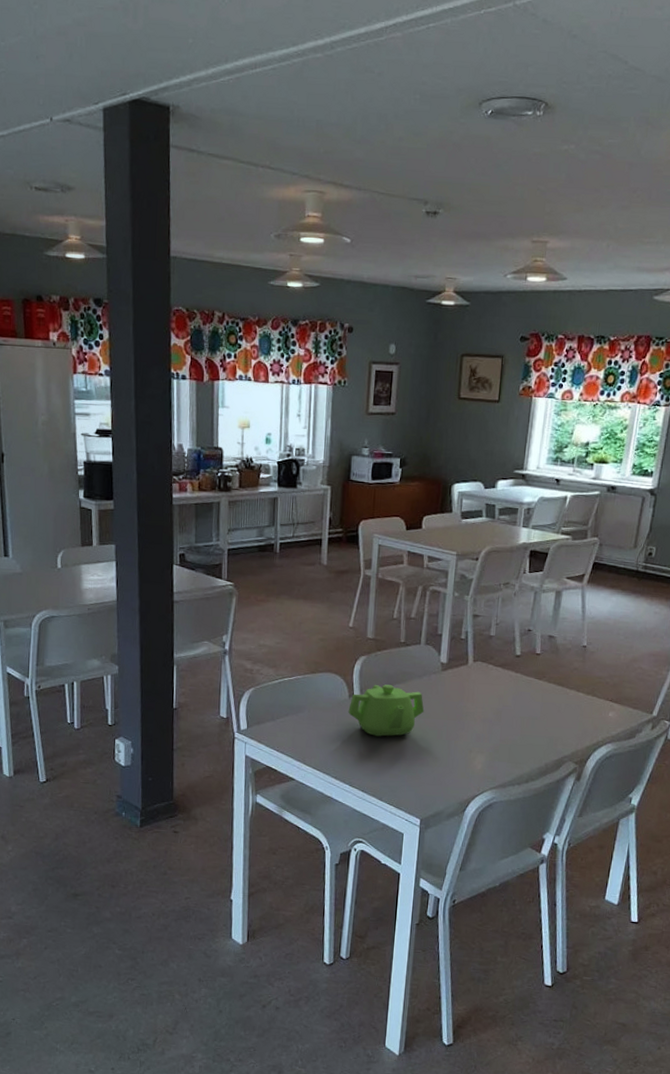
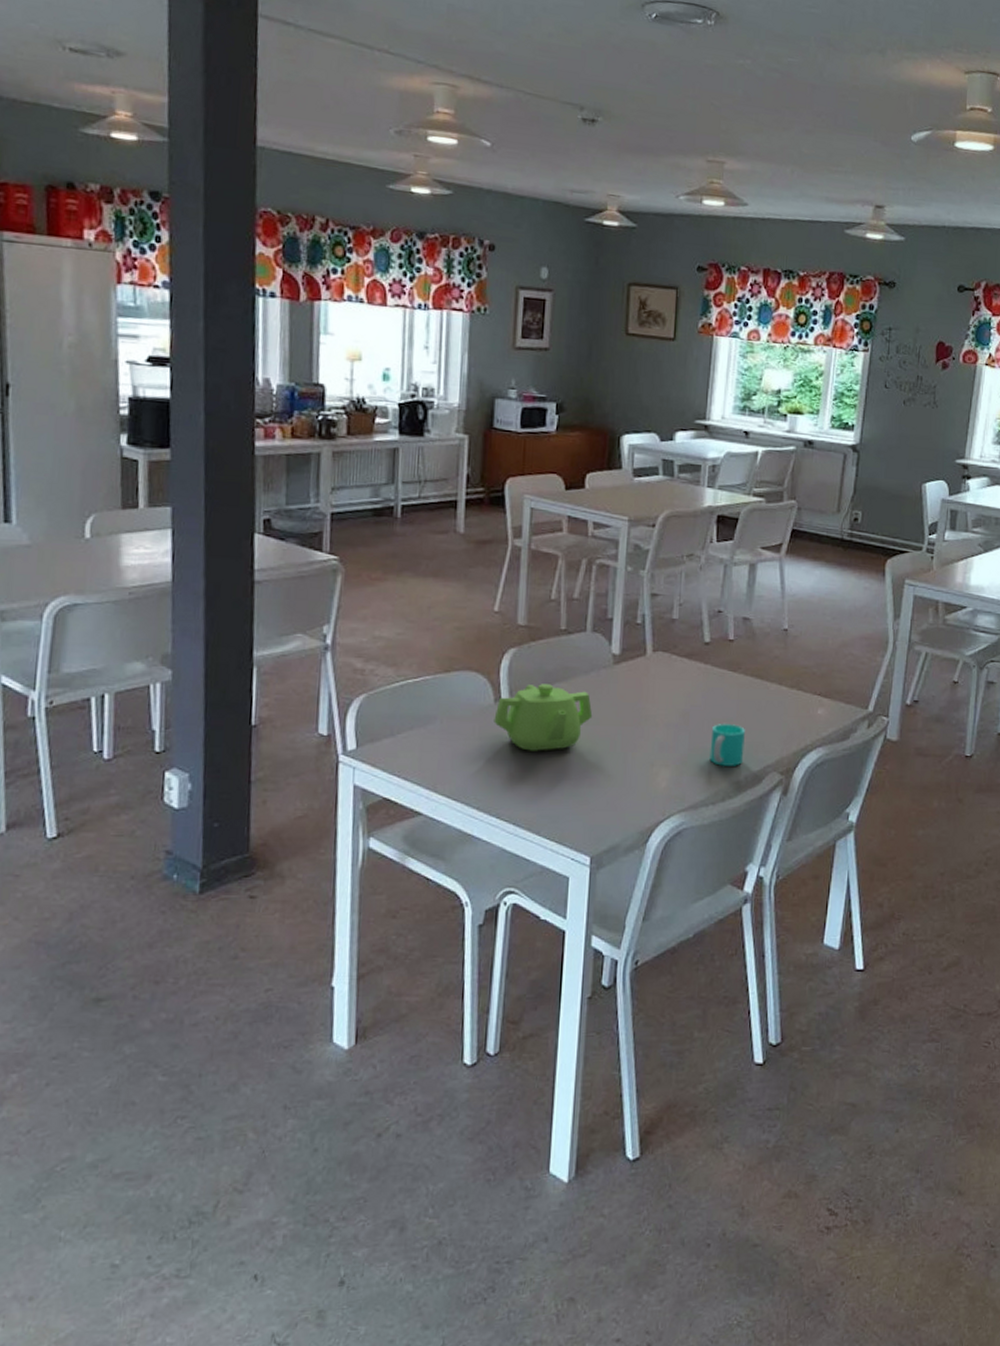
cup: none [517,721,547,756] -> present [709,724,745,766]

